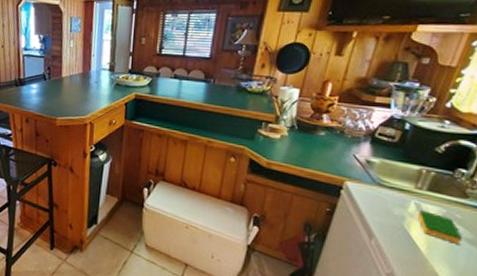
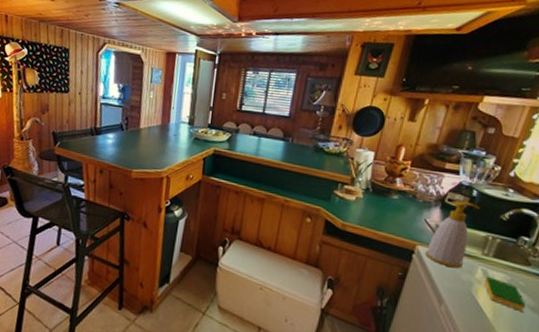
soap bottle: none [355,134,413,203] -> present [426,200,480,269]

